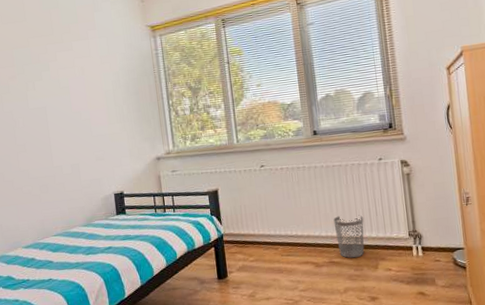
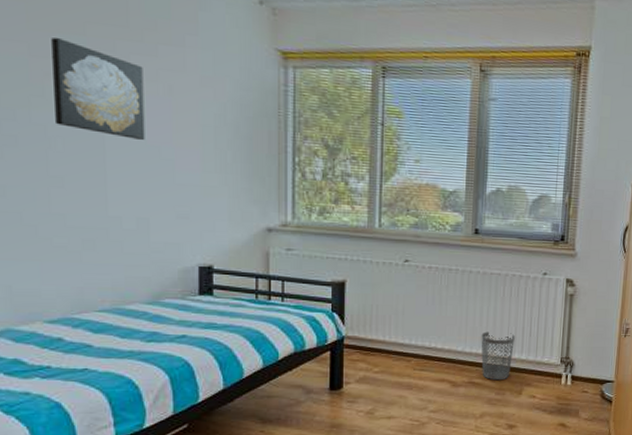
wall art: none [10,52,71,110] -> present [51,36,145,140]

